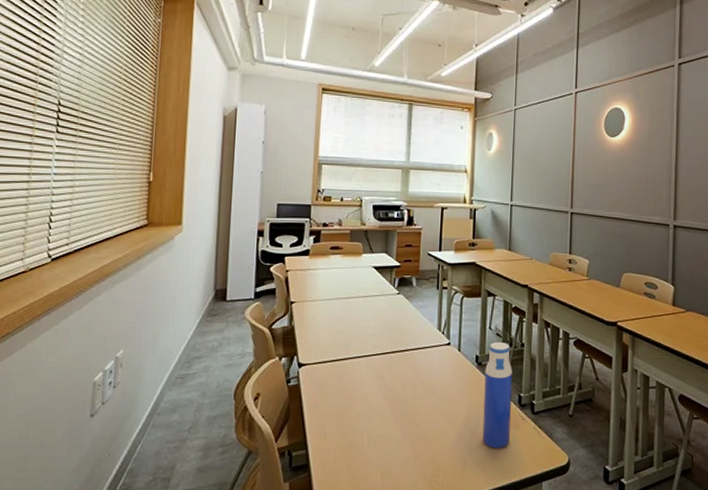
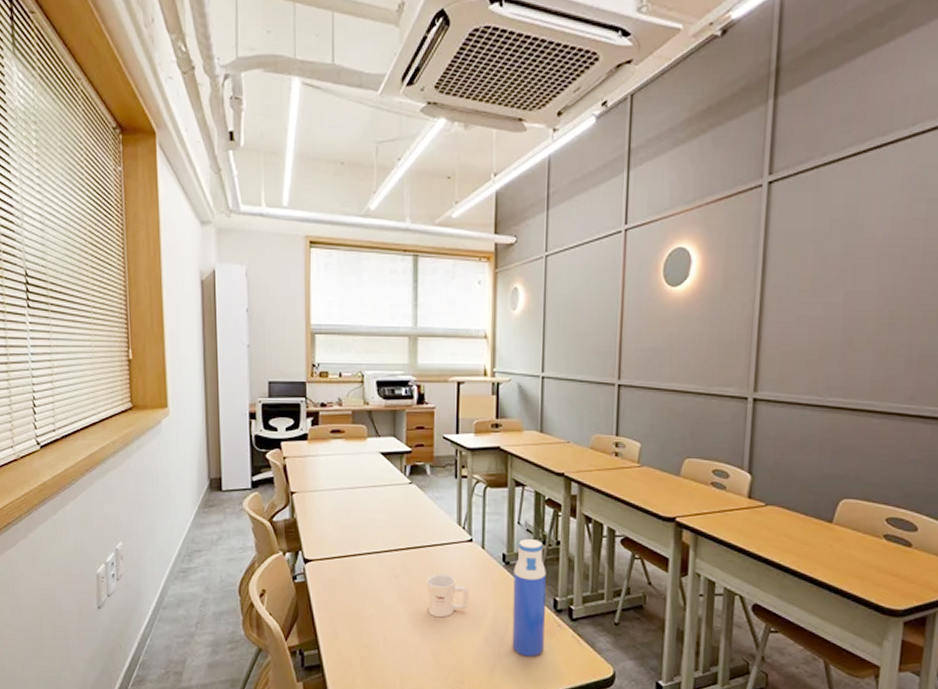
mug: none [409,374,446,415] -> present [427,574,470,618]

